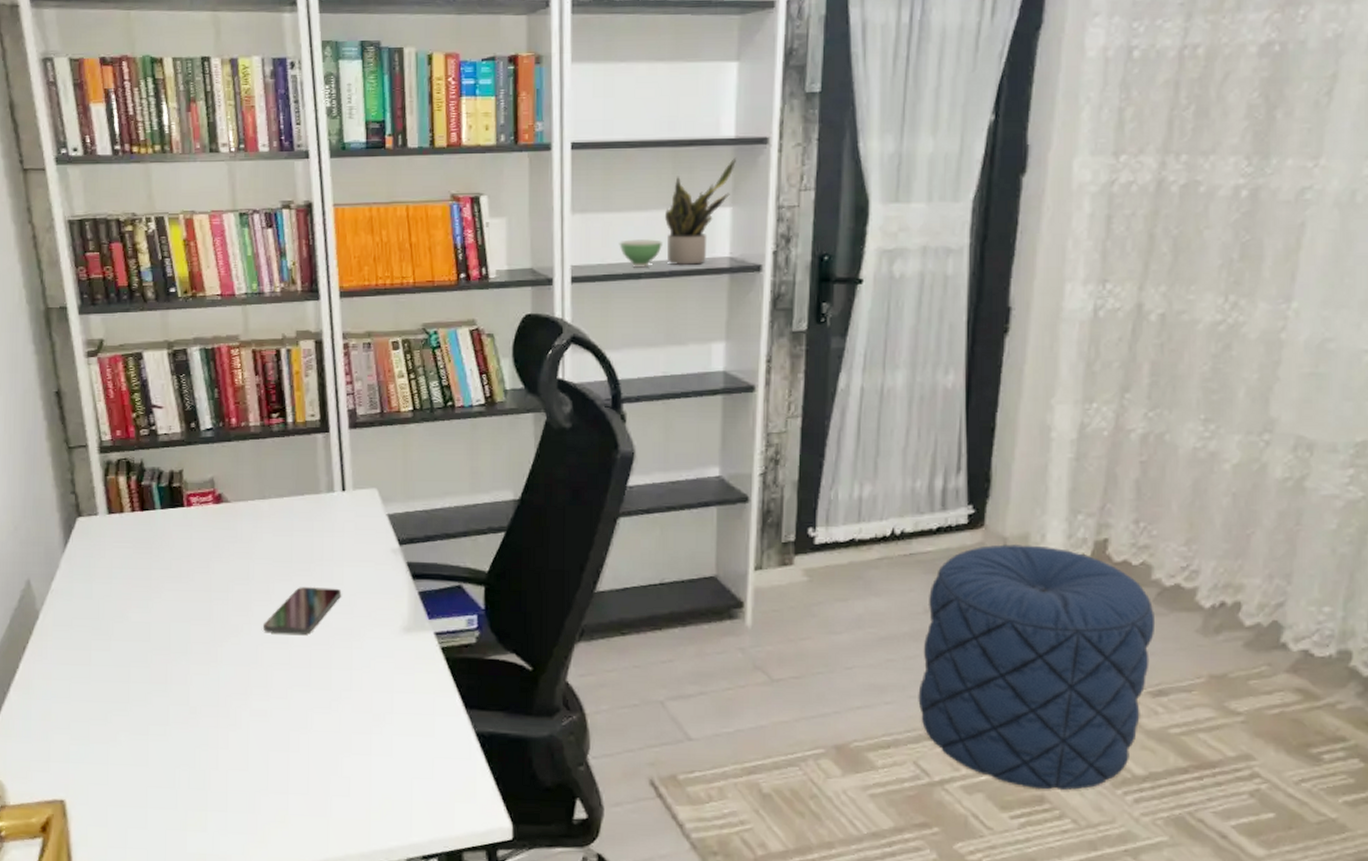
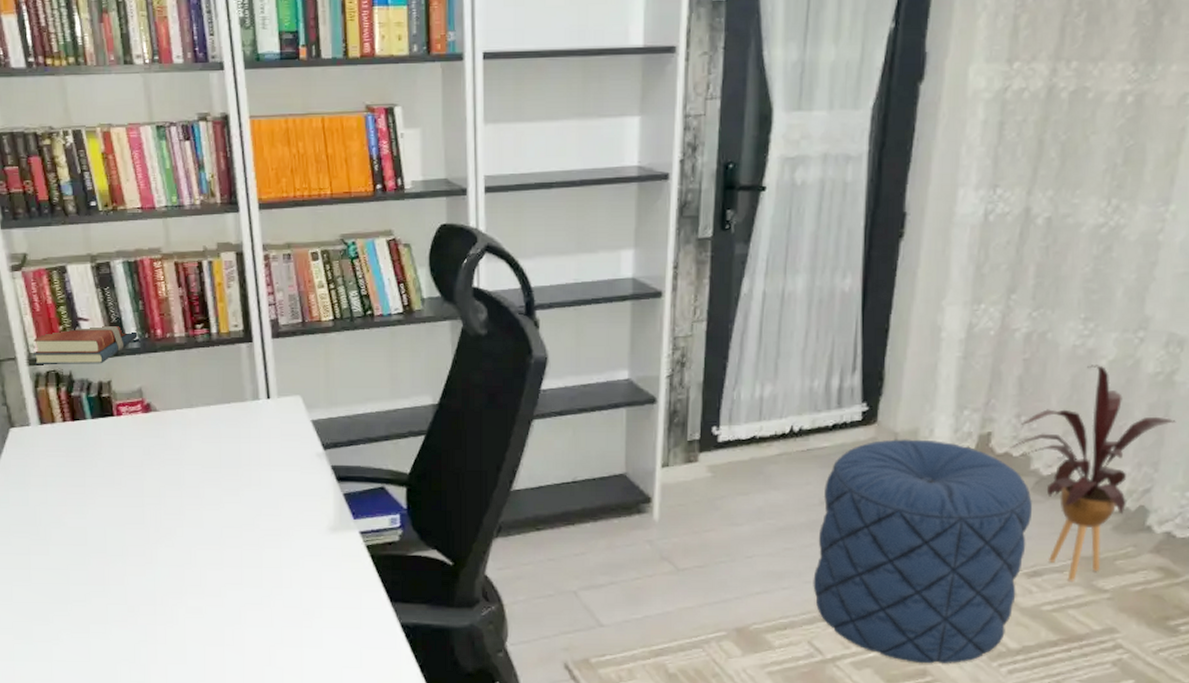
books: none [104,414,212,453] -> present [32,326,138,364]
phone: present [264,586,342,634] -> none [196,490,270,536]
bowl: present [619,239,662,268] -> none [531,149,573,177]
potted plant: present [665,157,736,265] -> none [576,66,644,174]
house plant: none [1128,469,1309,702] -> present [1009,365,1176,581]

